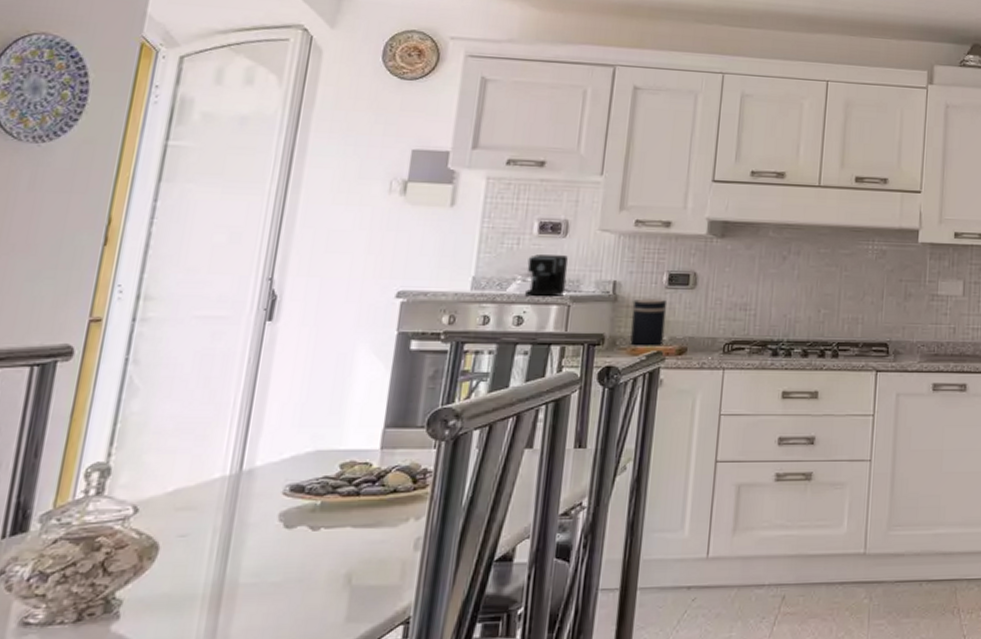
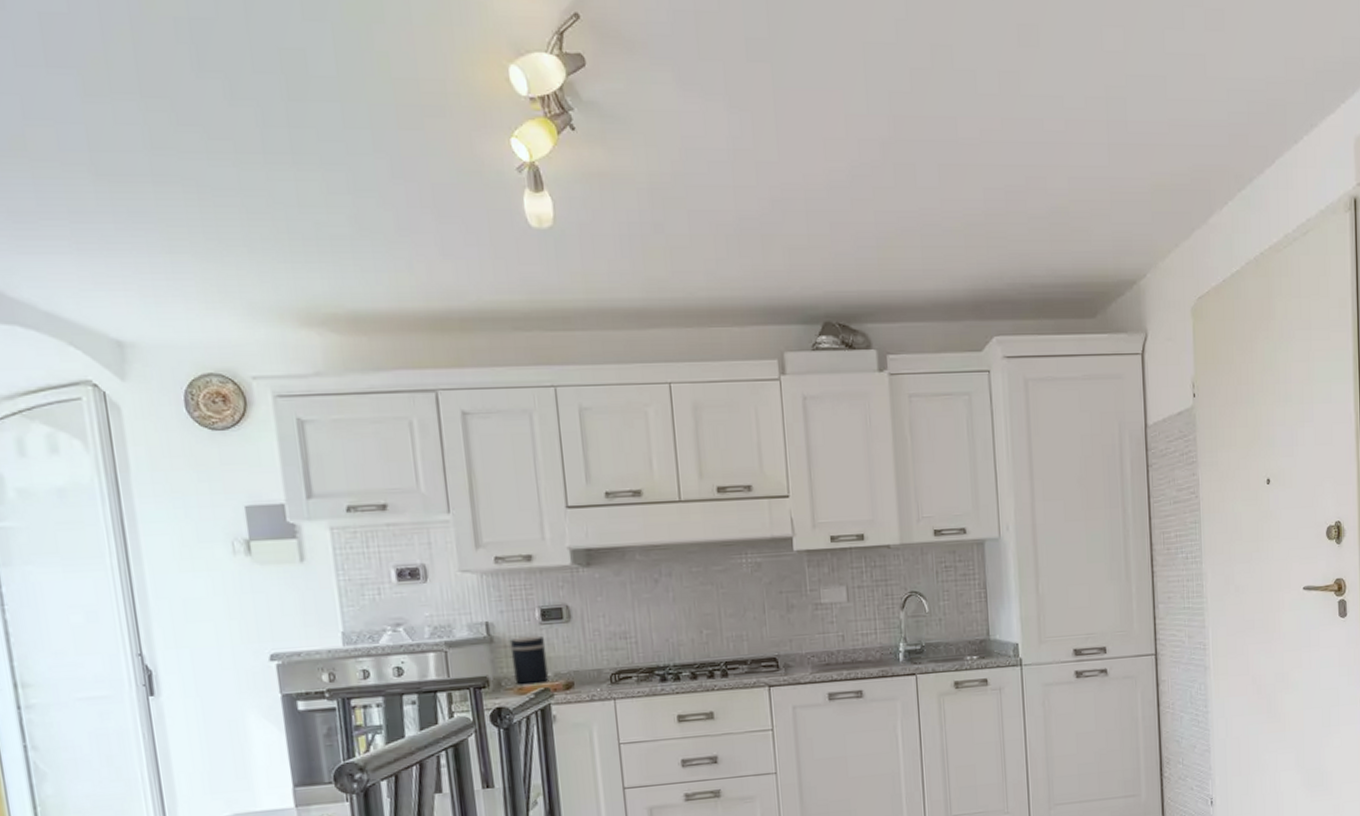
coffee maker: present [524,254,611,297] -> none [393,601,485,647]

